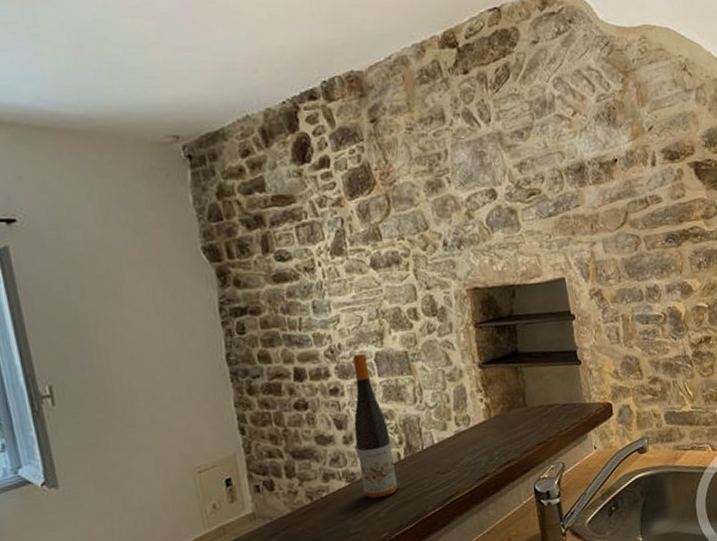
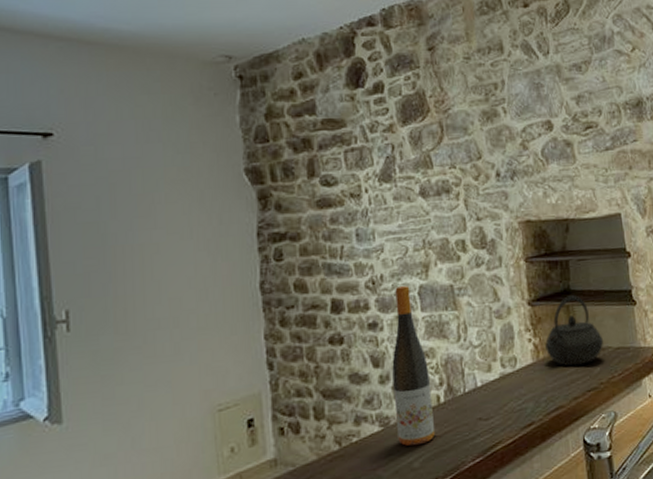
kettle: none [496,357,551,423] -> present [545,295,604,367]

